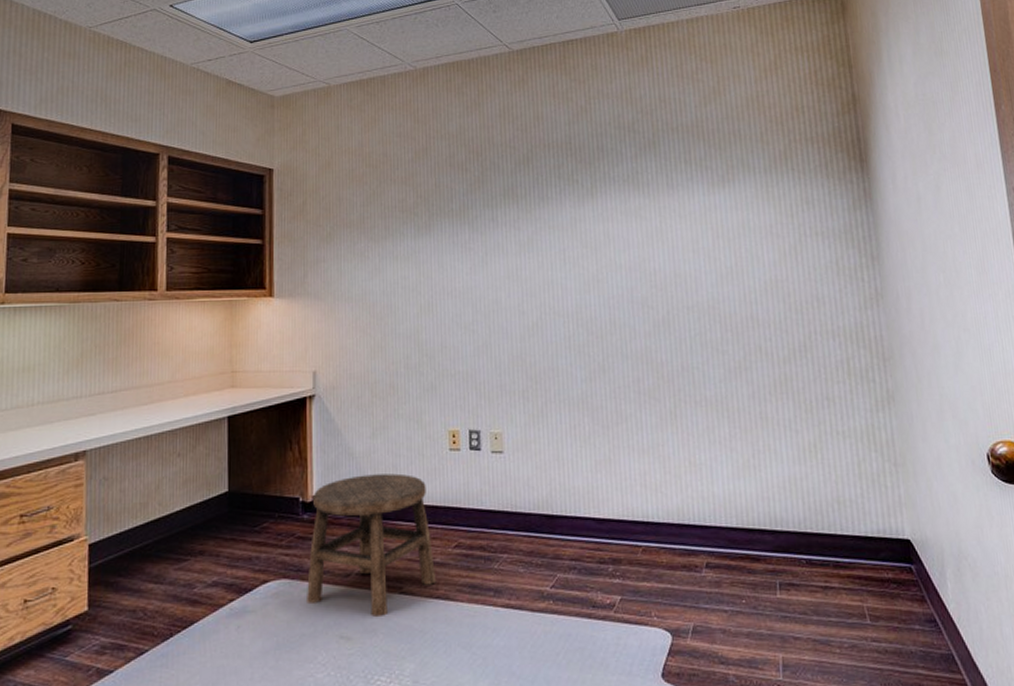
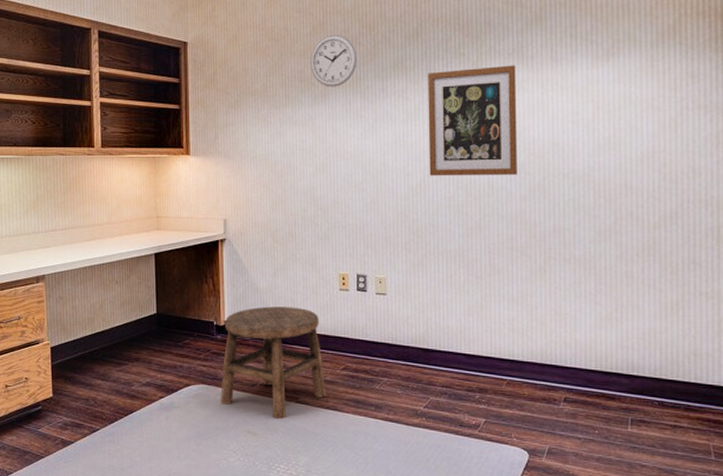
wall clock: none [413,160,464,218] -> present [310,34,357,87]
wall art: none [540,192,640,314] -> present [428,65,517,176]

